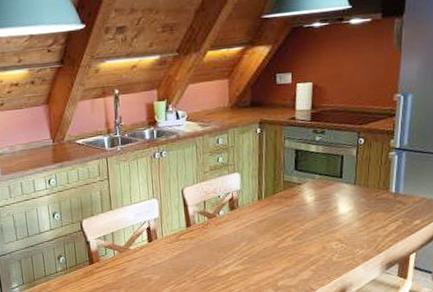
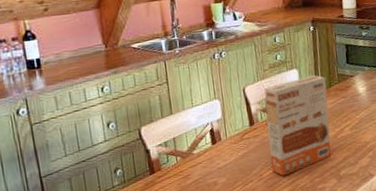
cereal box: none [203,180,270,280] -> present [264,75,331,176]

